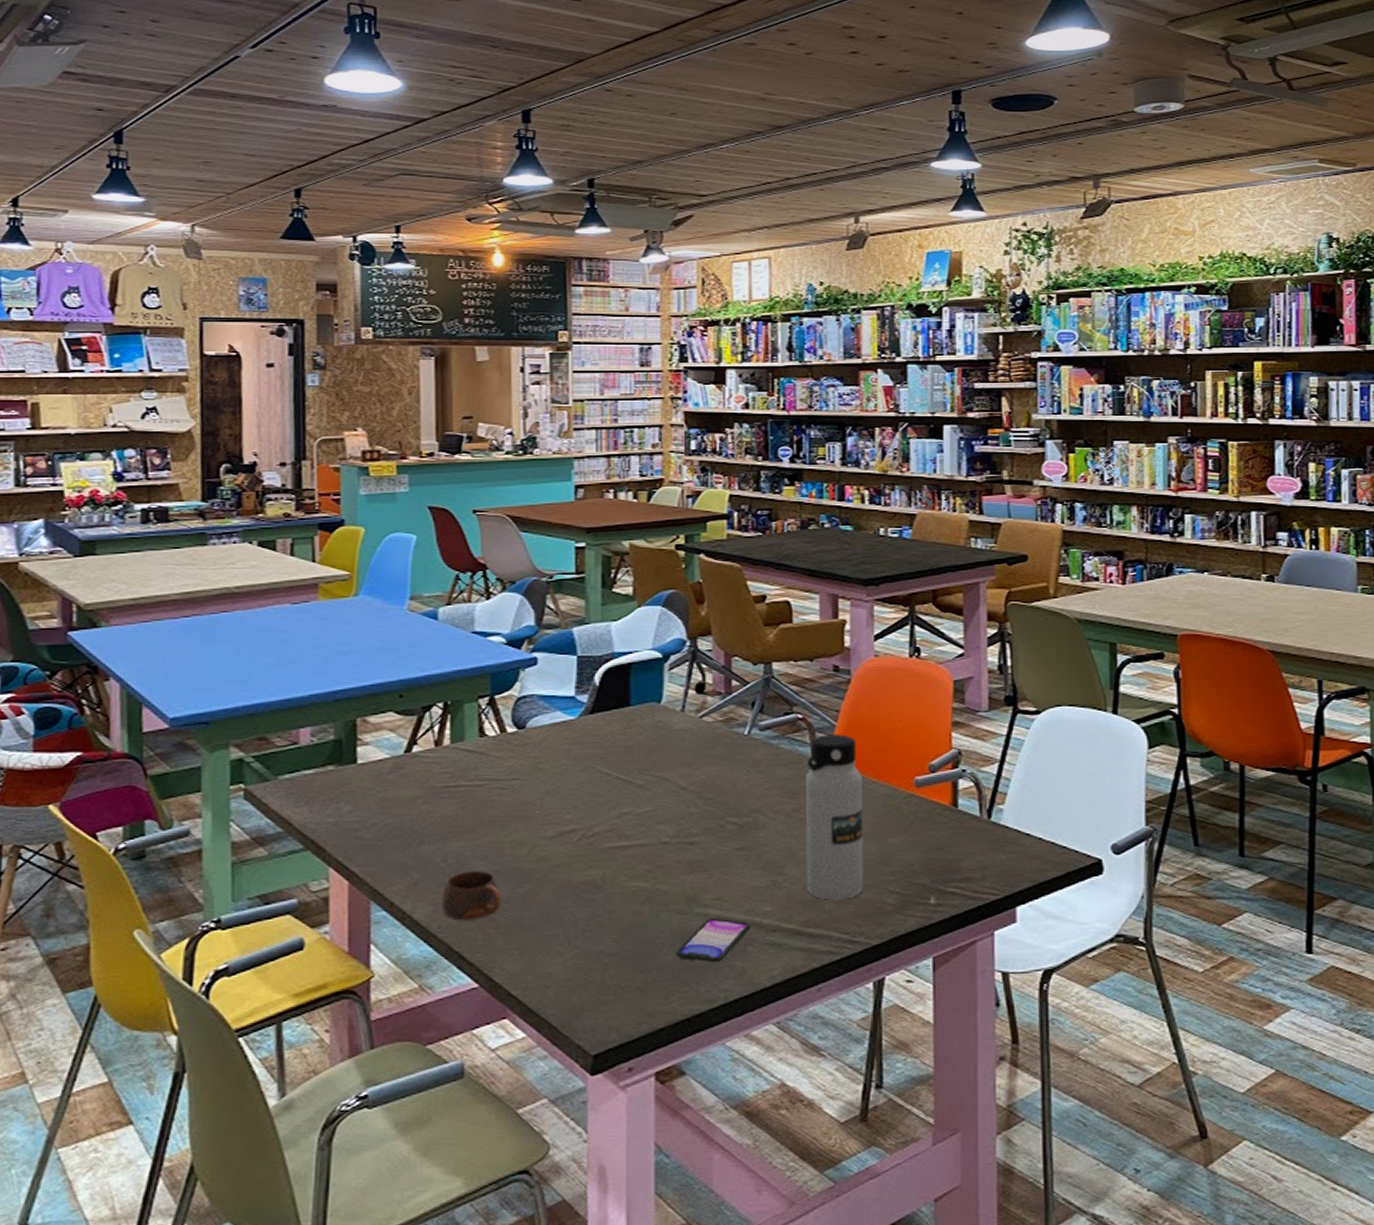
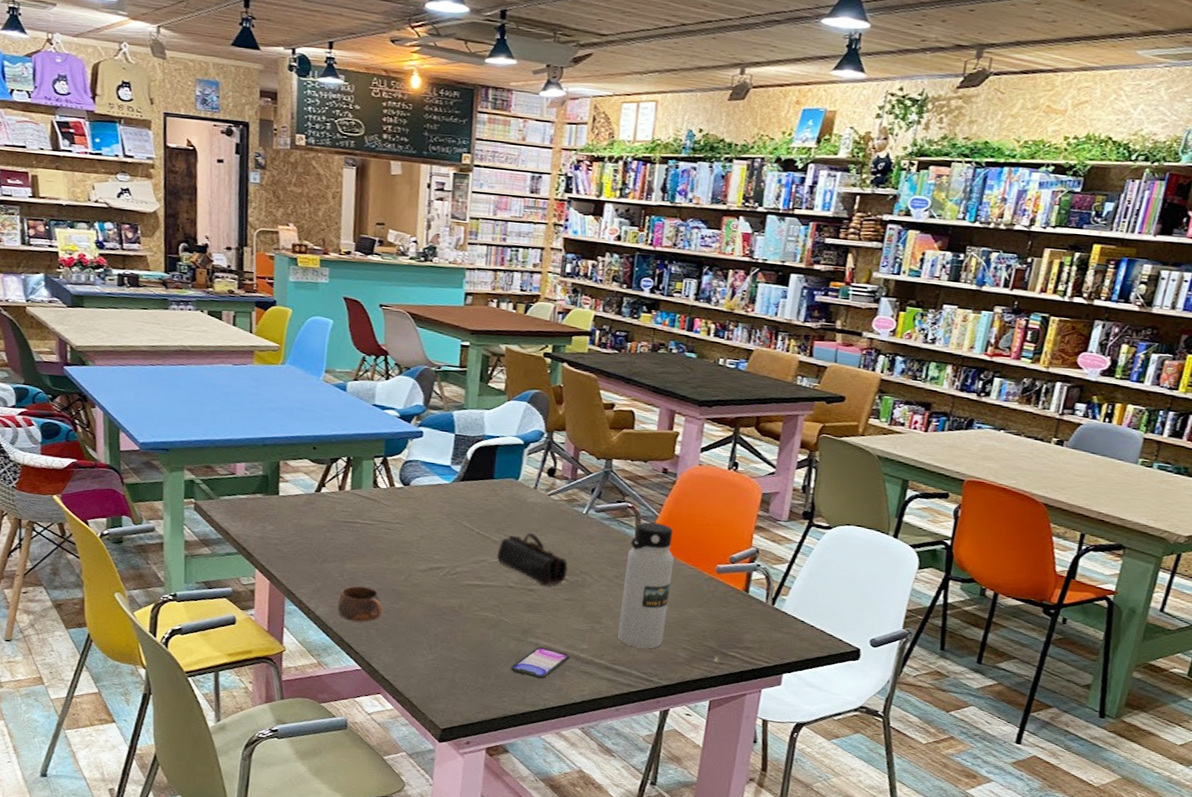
pencil case: none [643,767,734,835] -> present [496,532,568,586]

